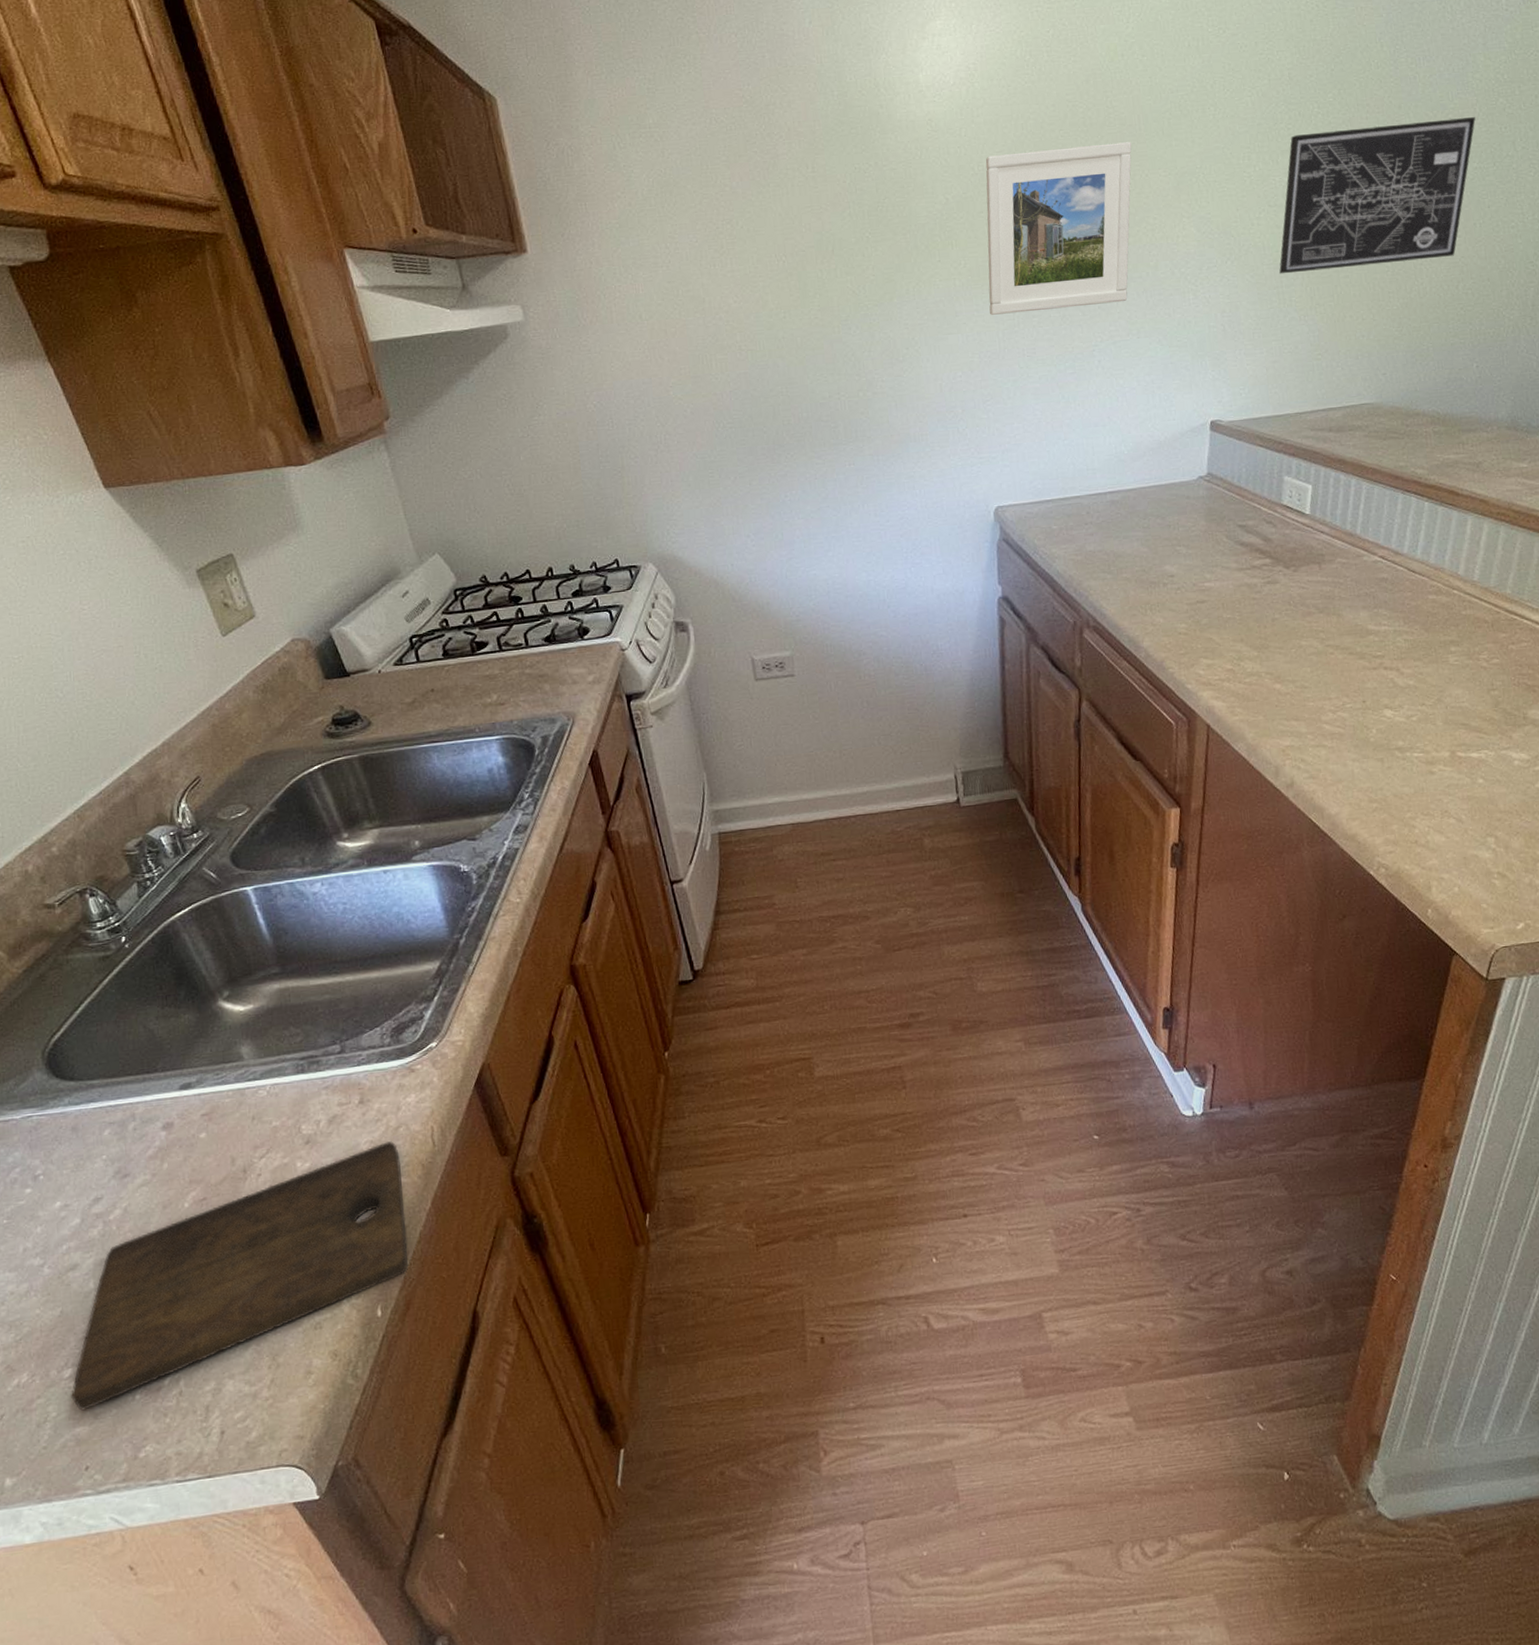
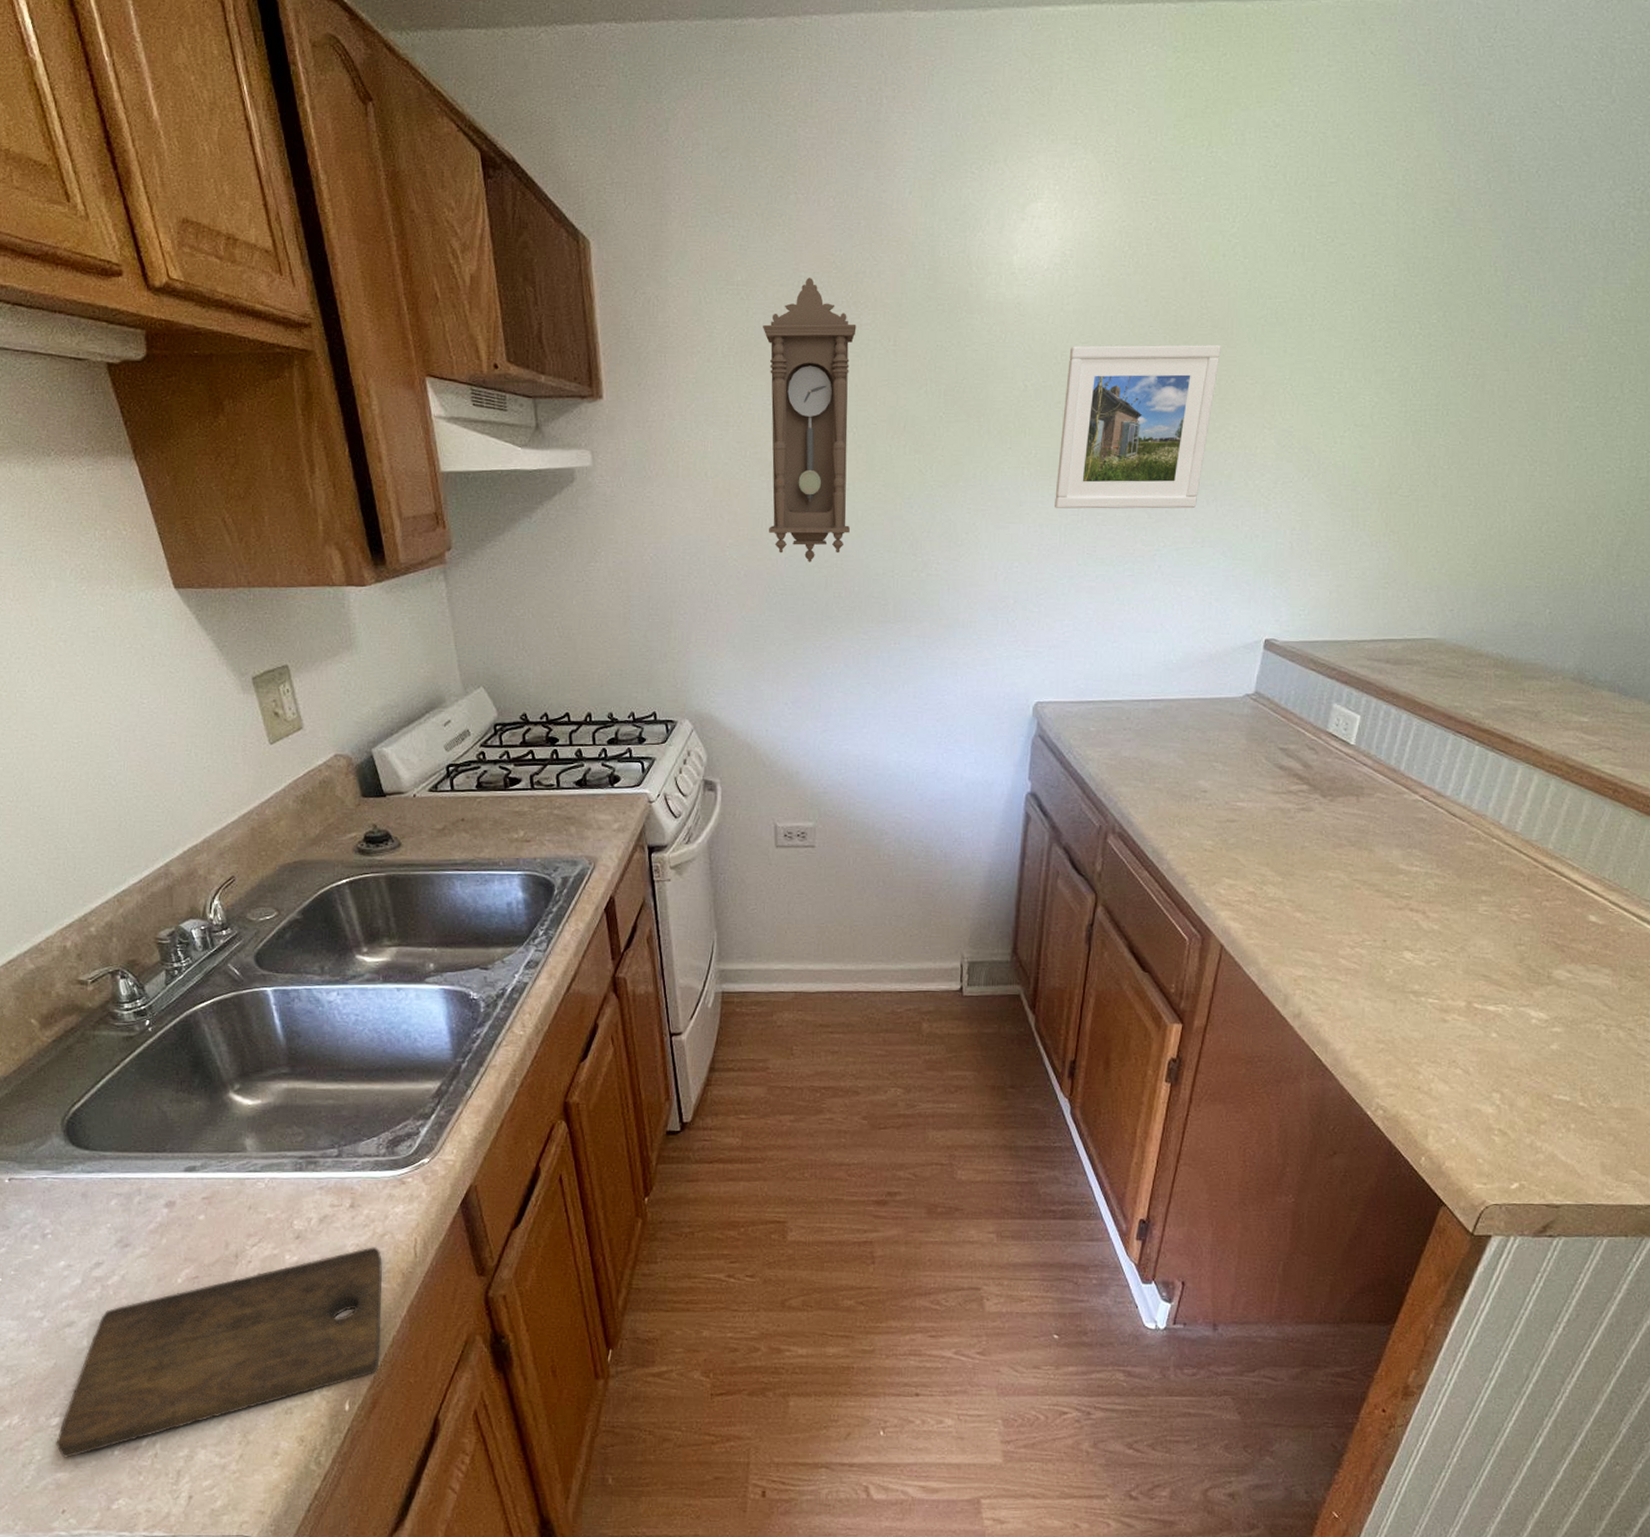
pendulum clock: none [680,114,791,394] -> present [763,278,857,563]
wall art: present [1279,117,1476,274] -> none [1357,353,1584,497]

